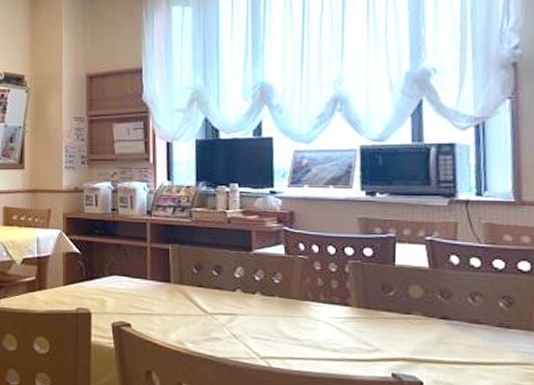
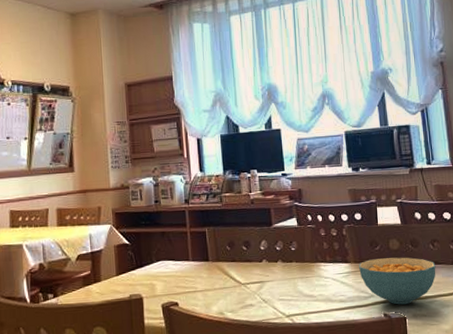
cereal bowl: none [363,306,474,367] -> present [359,257,436,305]

